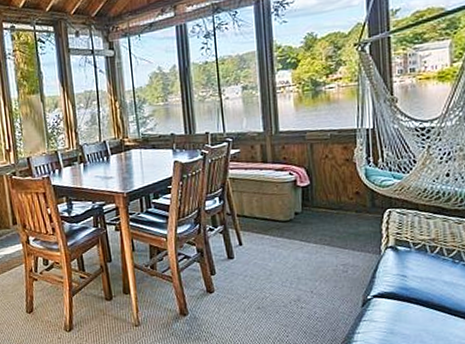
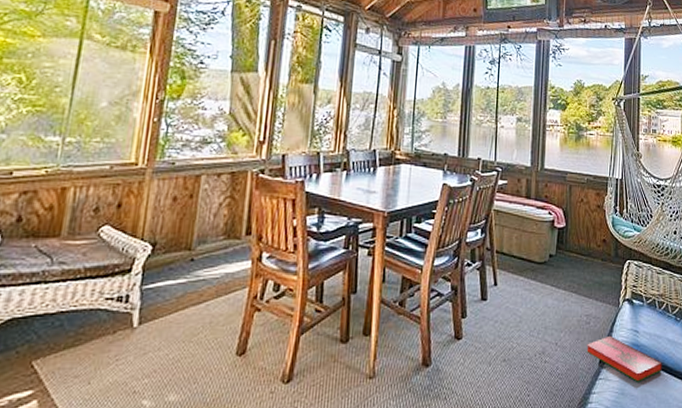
hardback book: none [346,281,438,322] -> present [587,335,662,382]

